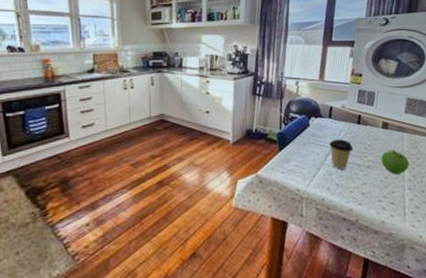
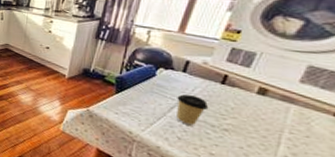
fruit: present [380,149,410,174] -> none [246,119,291,147]

